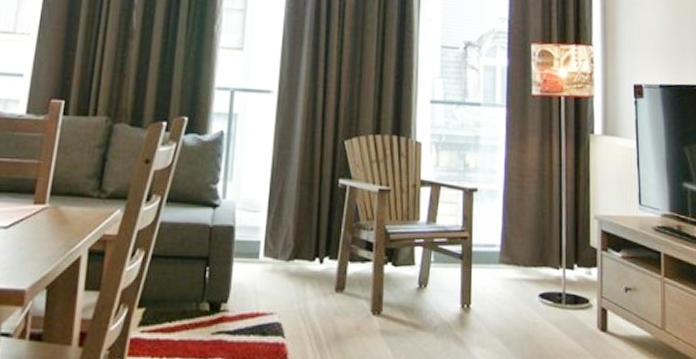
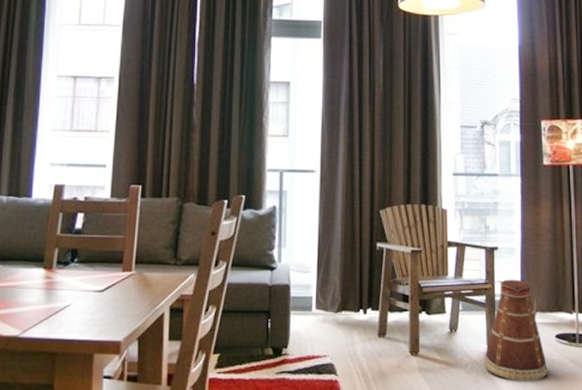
basket: none [456,226,529,348] -> present [484,279,548,381]

